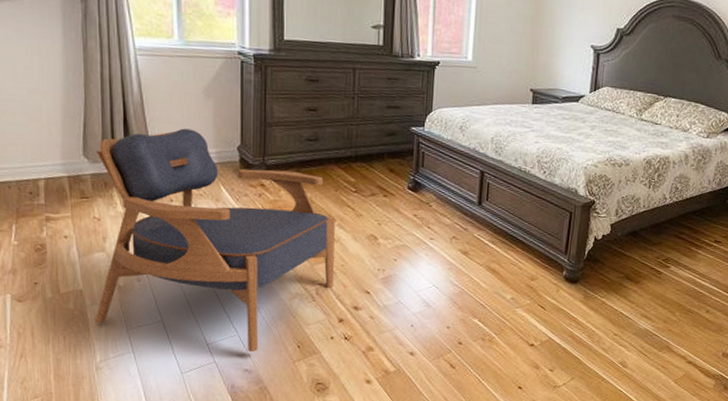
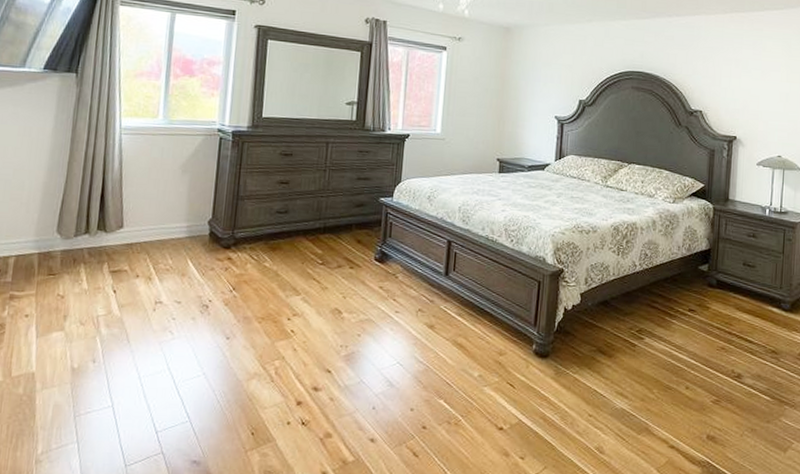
armchair: present [95,128,335,353] -> none [42,203,300,441]

